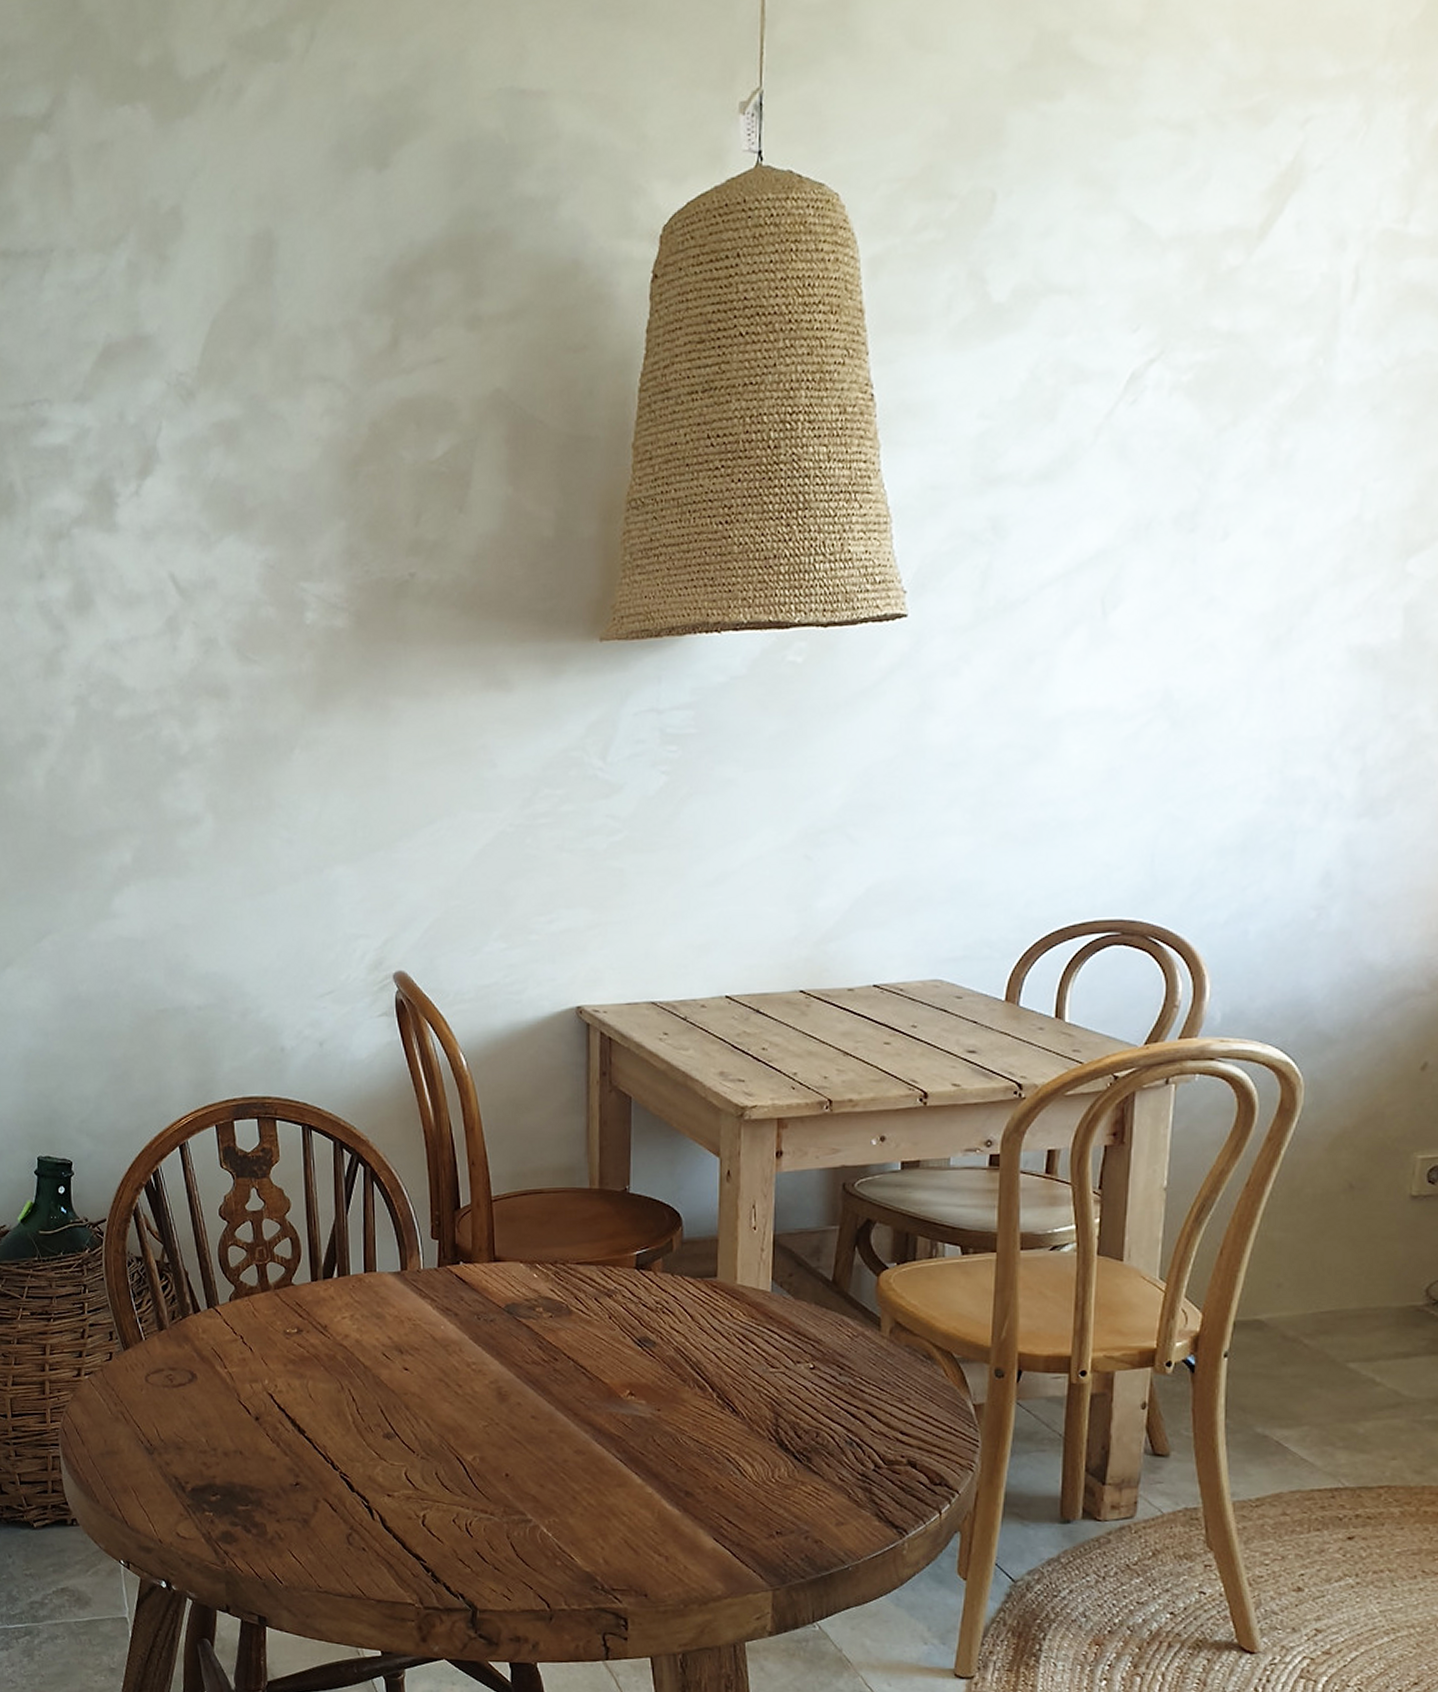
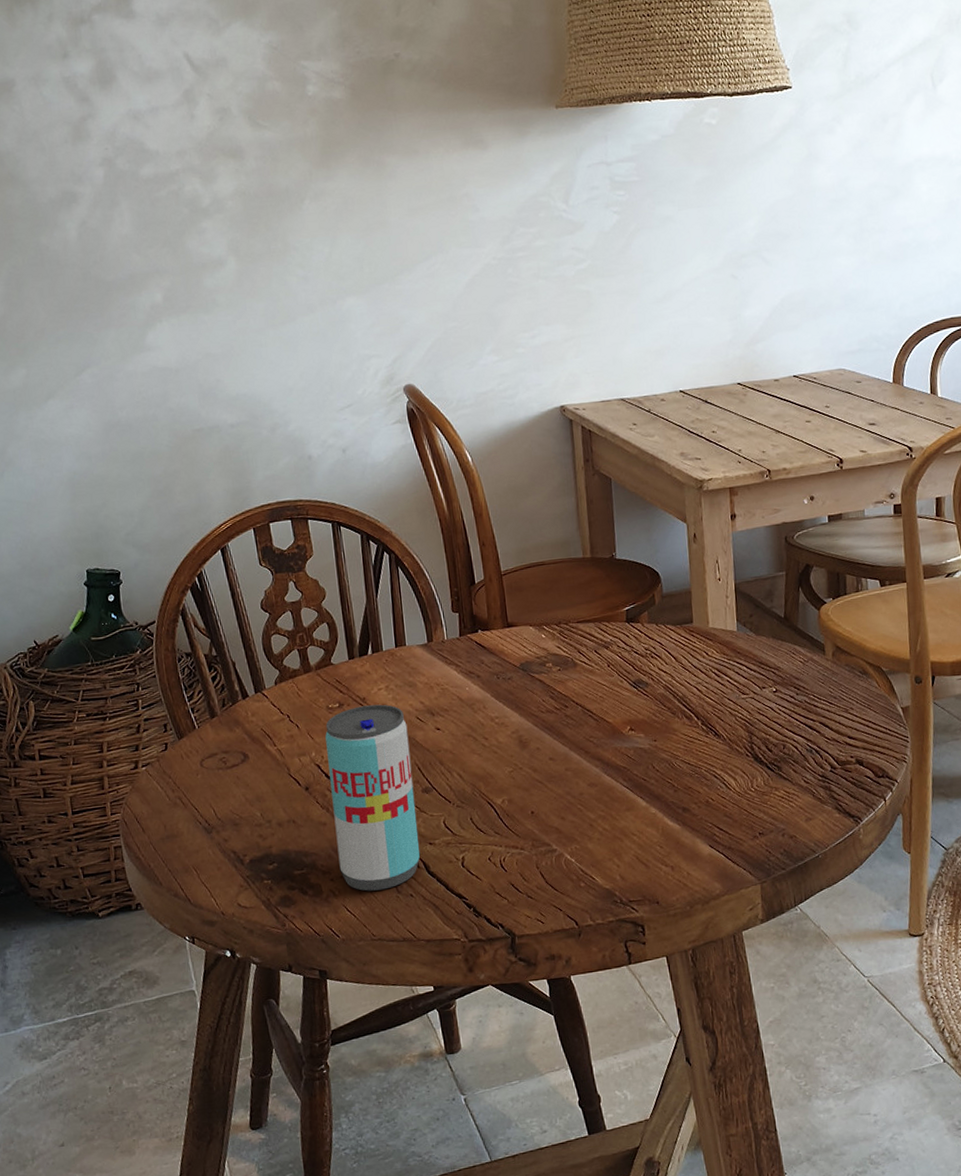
beverage can: none [280,1334,377,1539] -> present [325,704,421,891]

